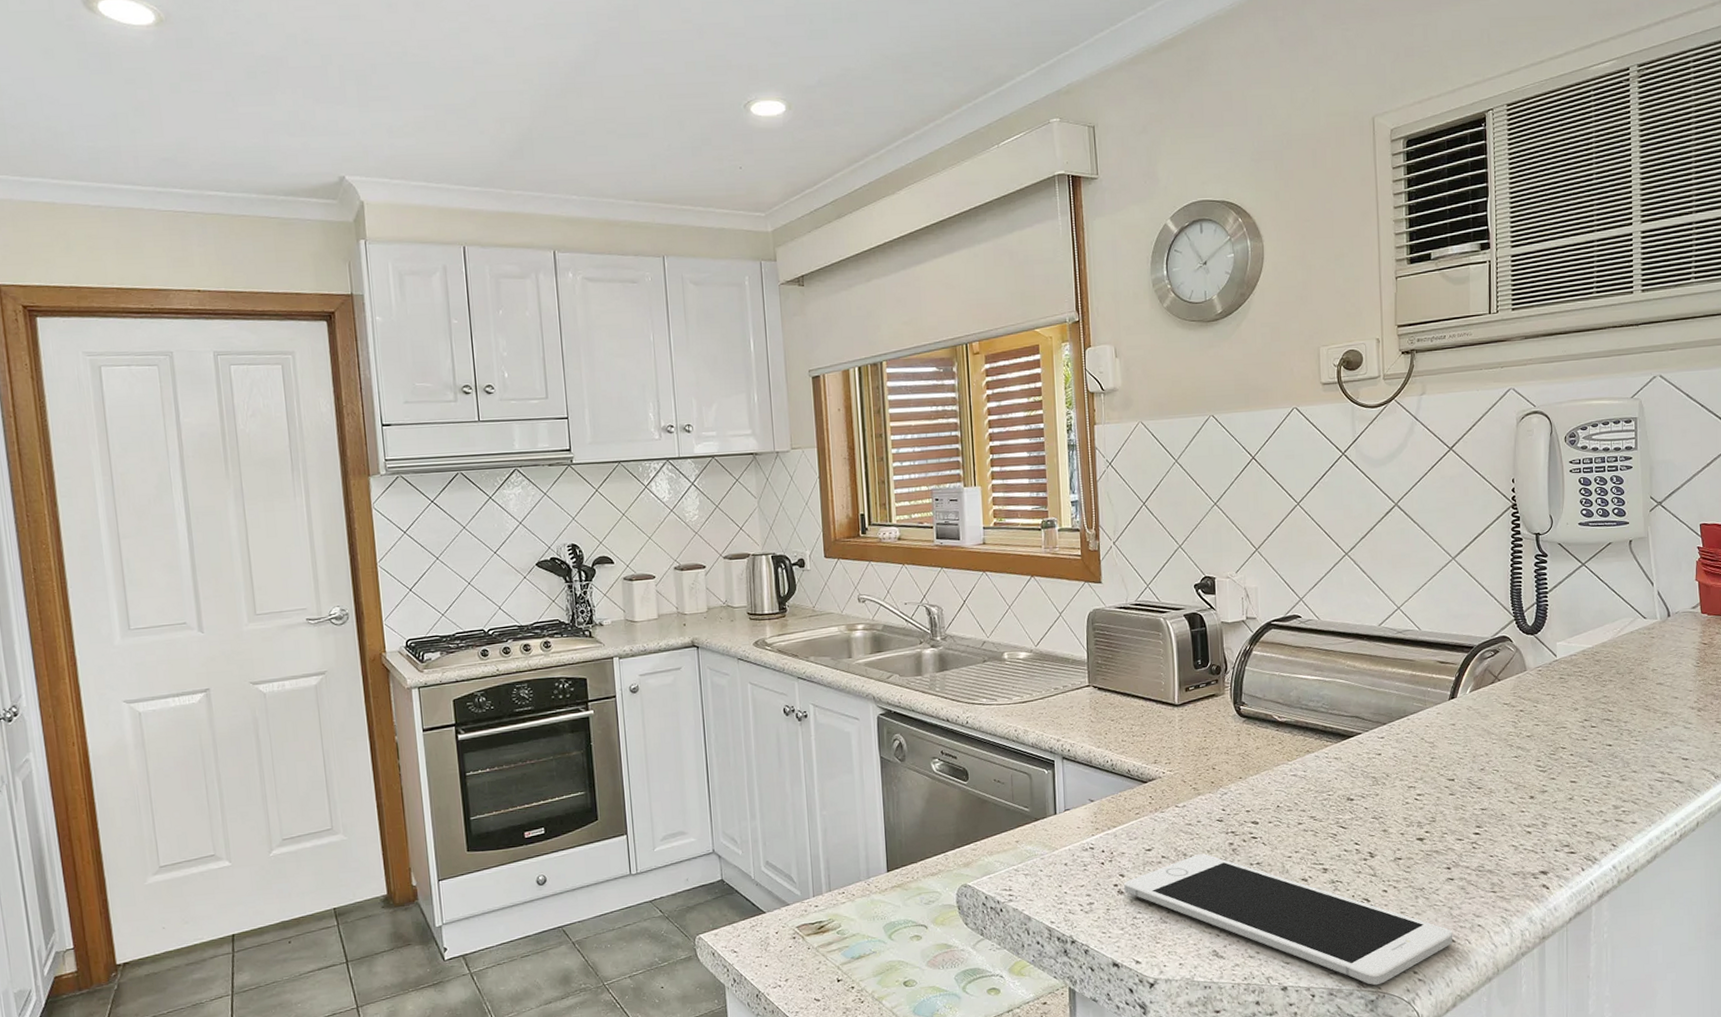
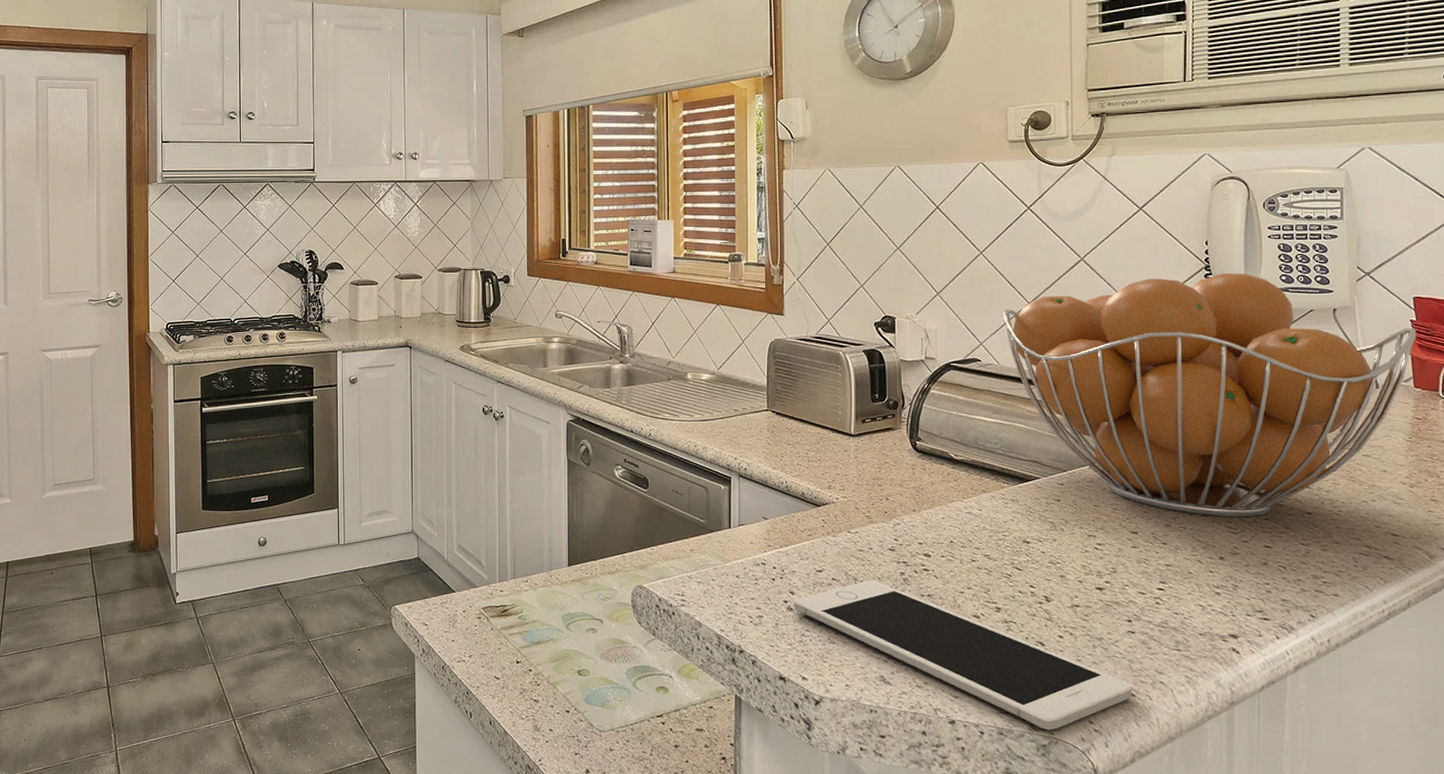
fruit basket: none [1322,509,1704,757] -> present [1004,273,1417,517]

